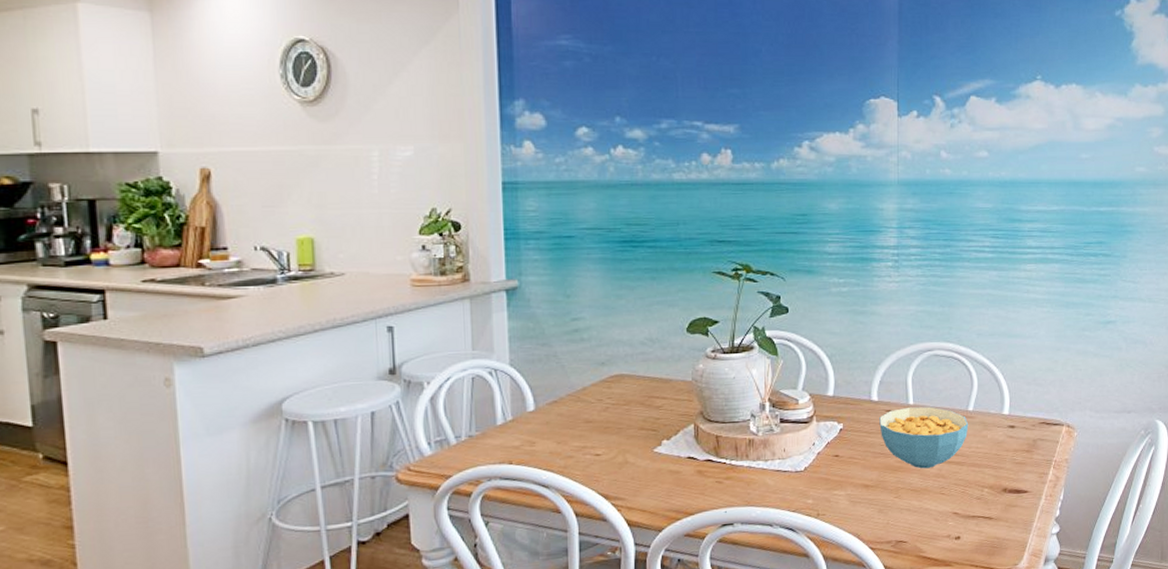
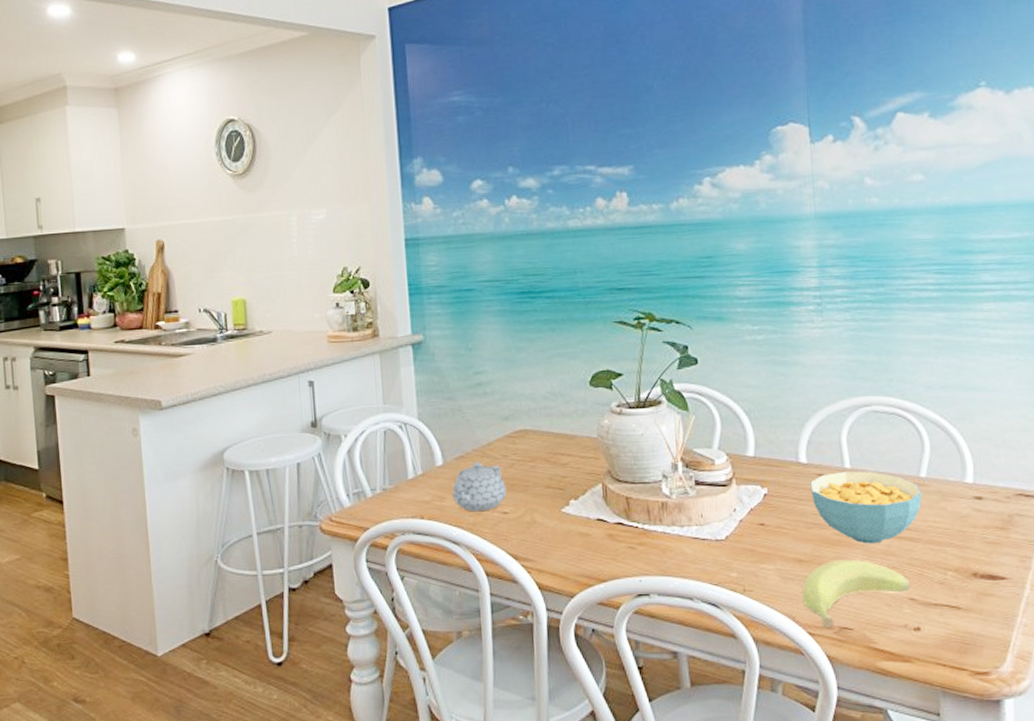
teapot: none [543,406,600,455] -> present [452,462,507,512]
banana: none [867,482,954,544] -> present [802,559,910,629]

